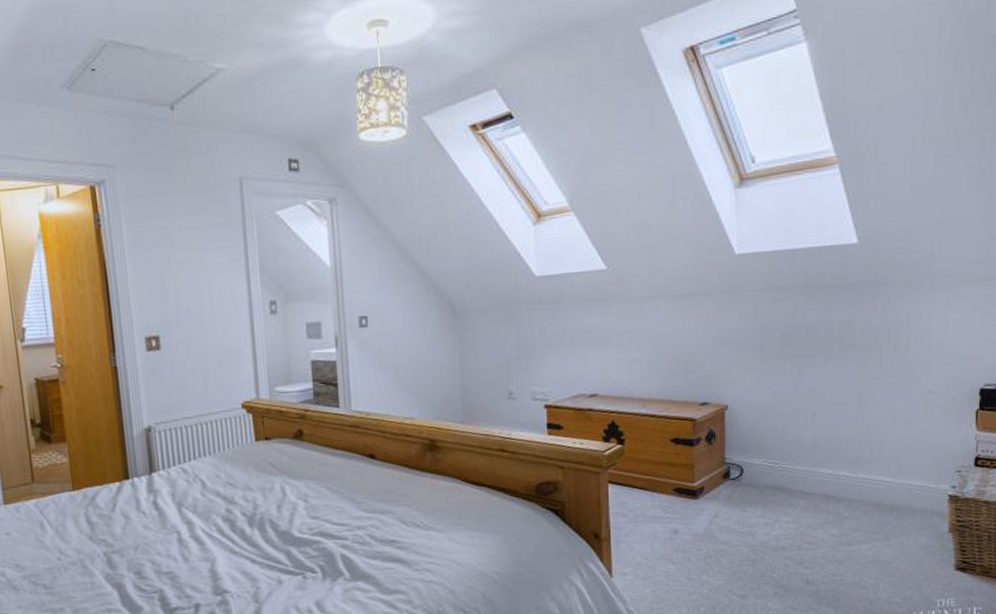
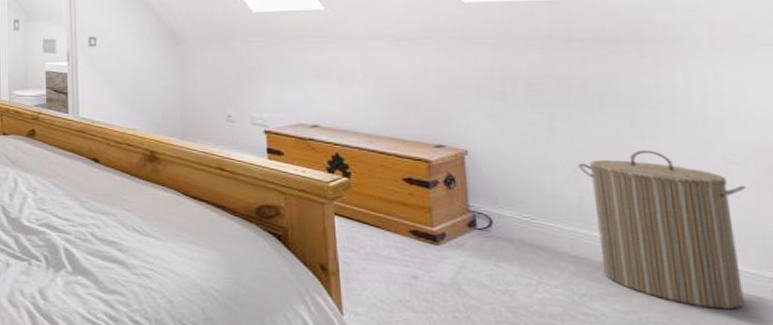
laundry hamper: none [816,389,939,522] -> present [578,150,747,310]

